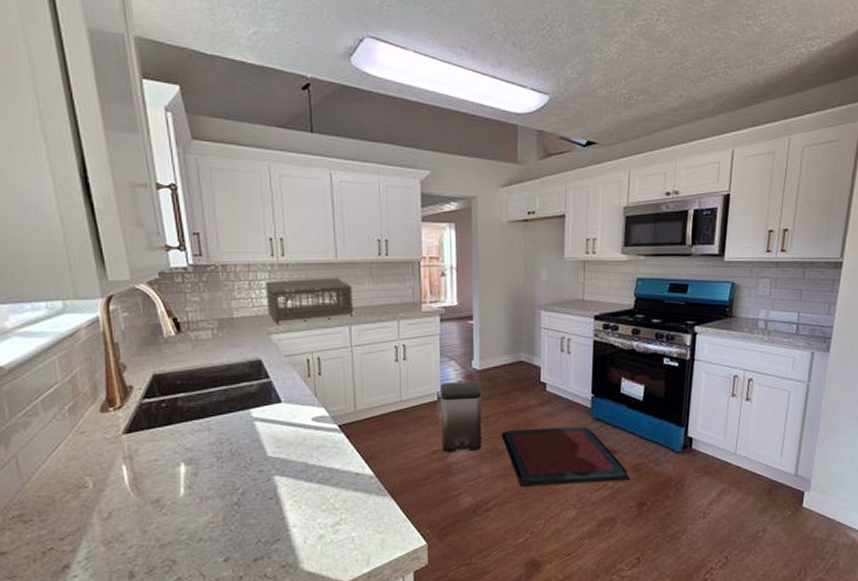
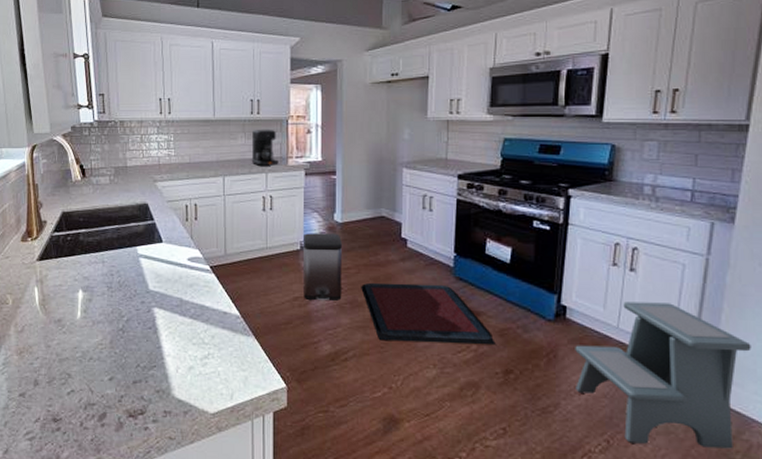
dish rack: present [265,277,354,325] -> none [154,133,228,174]
coffee maker: none [380,272,411,314] -> present [251,129,279,167]
step stool: none [700,427,840,556] -> present [575,301,751,449]

